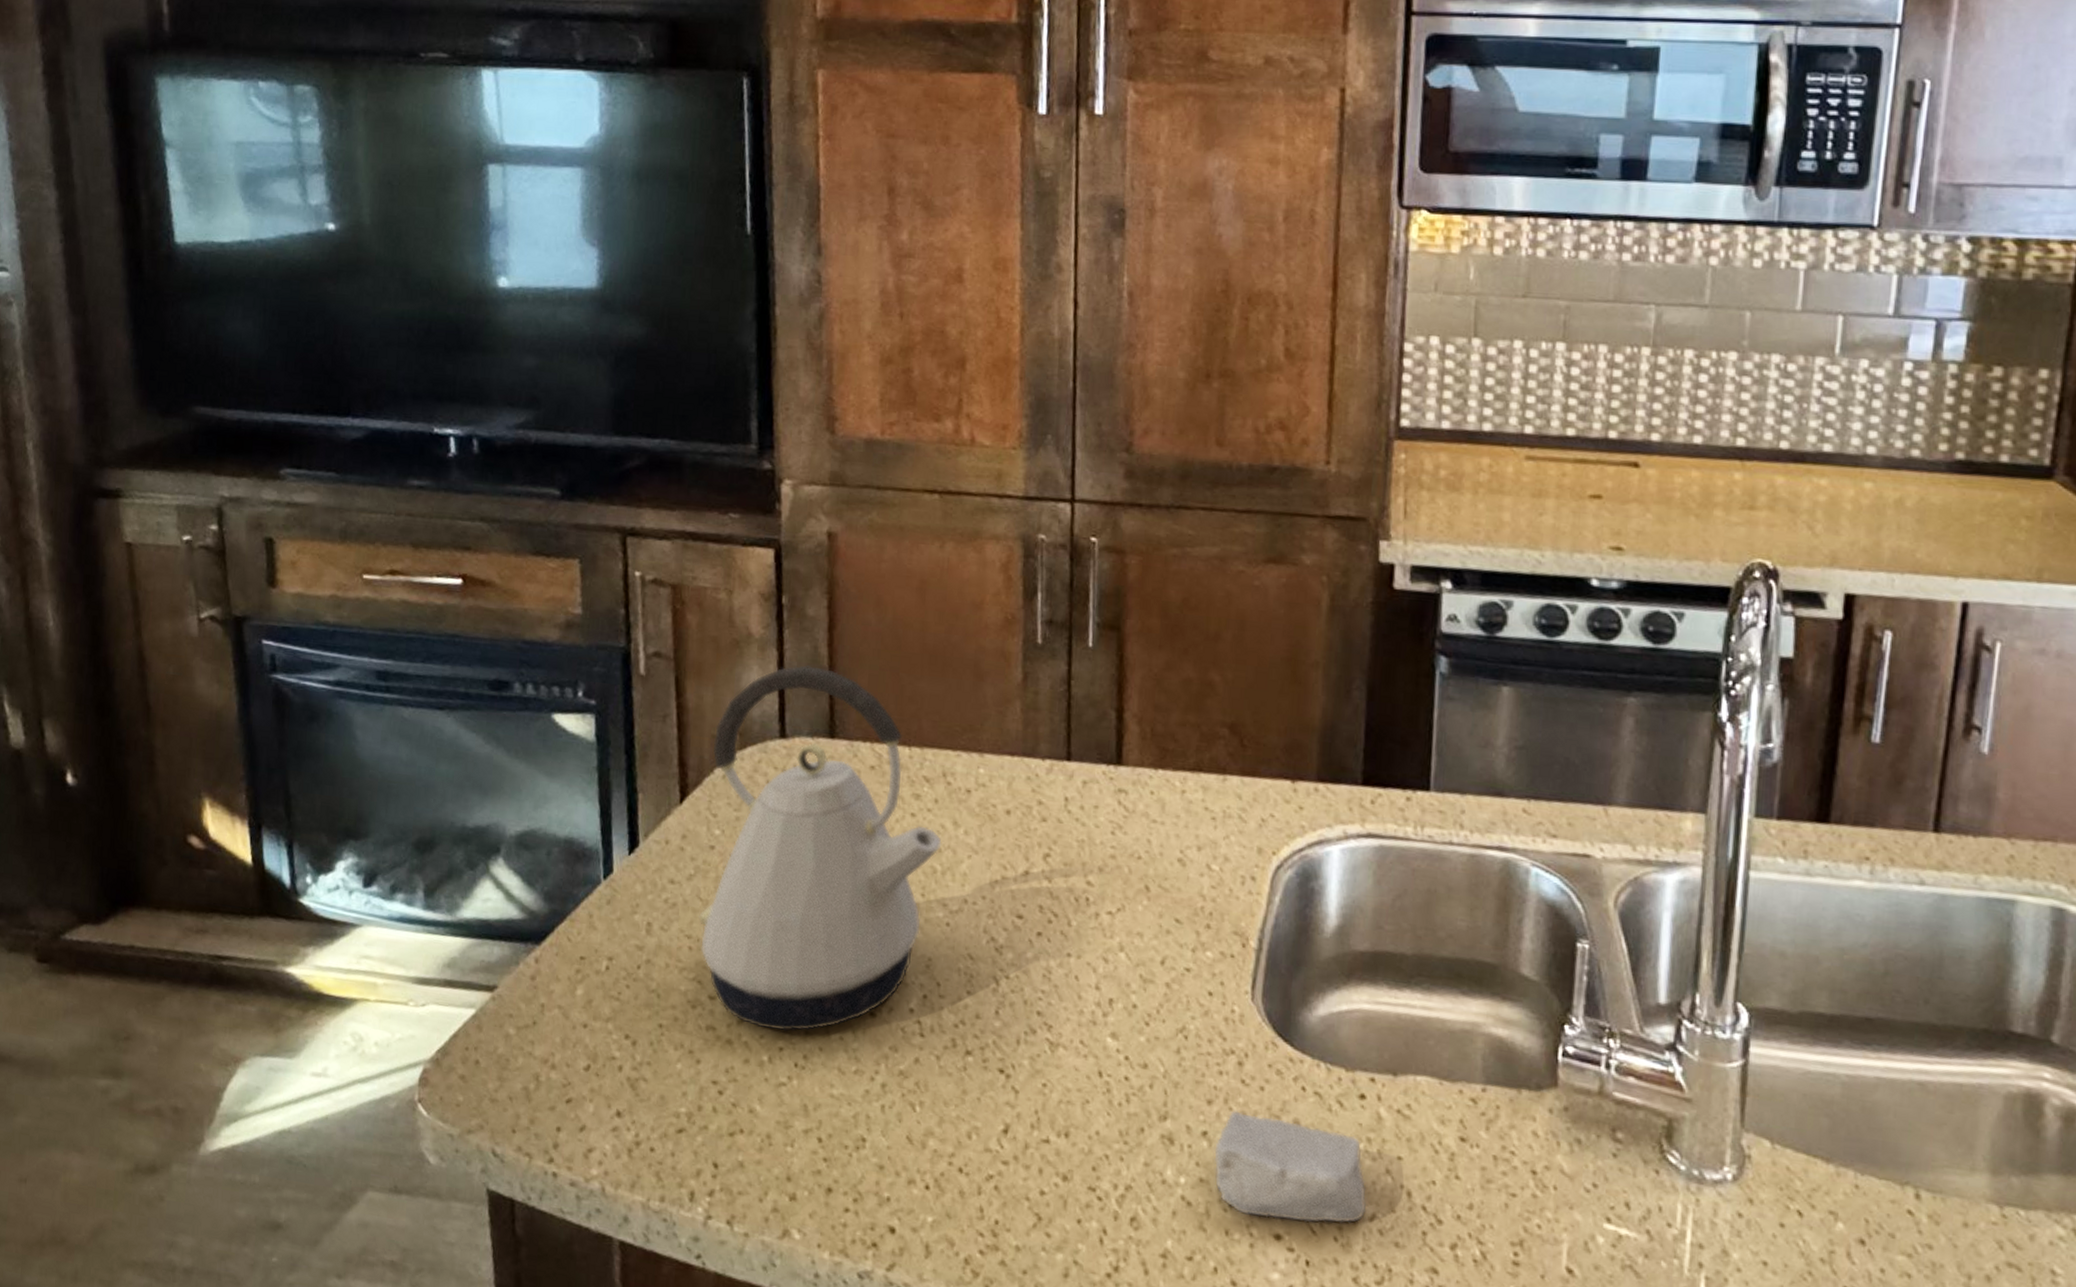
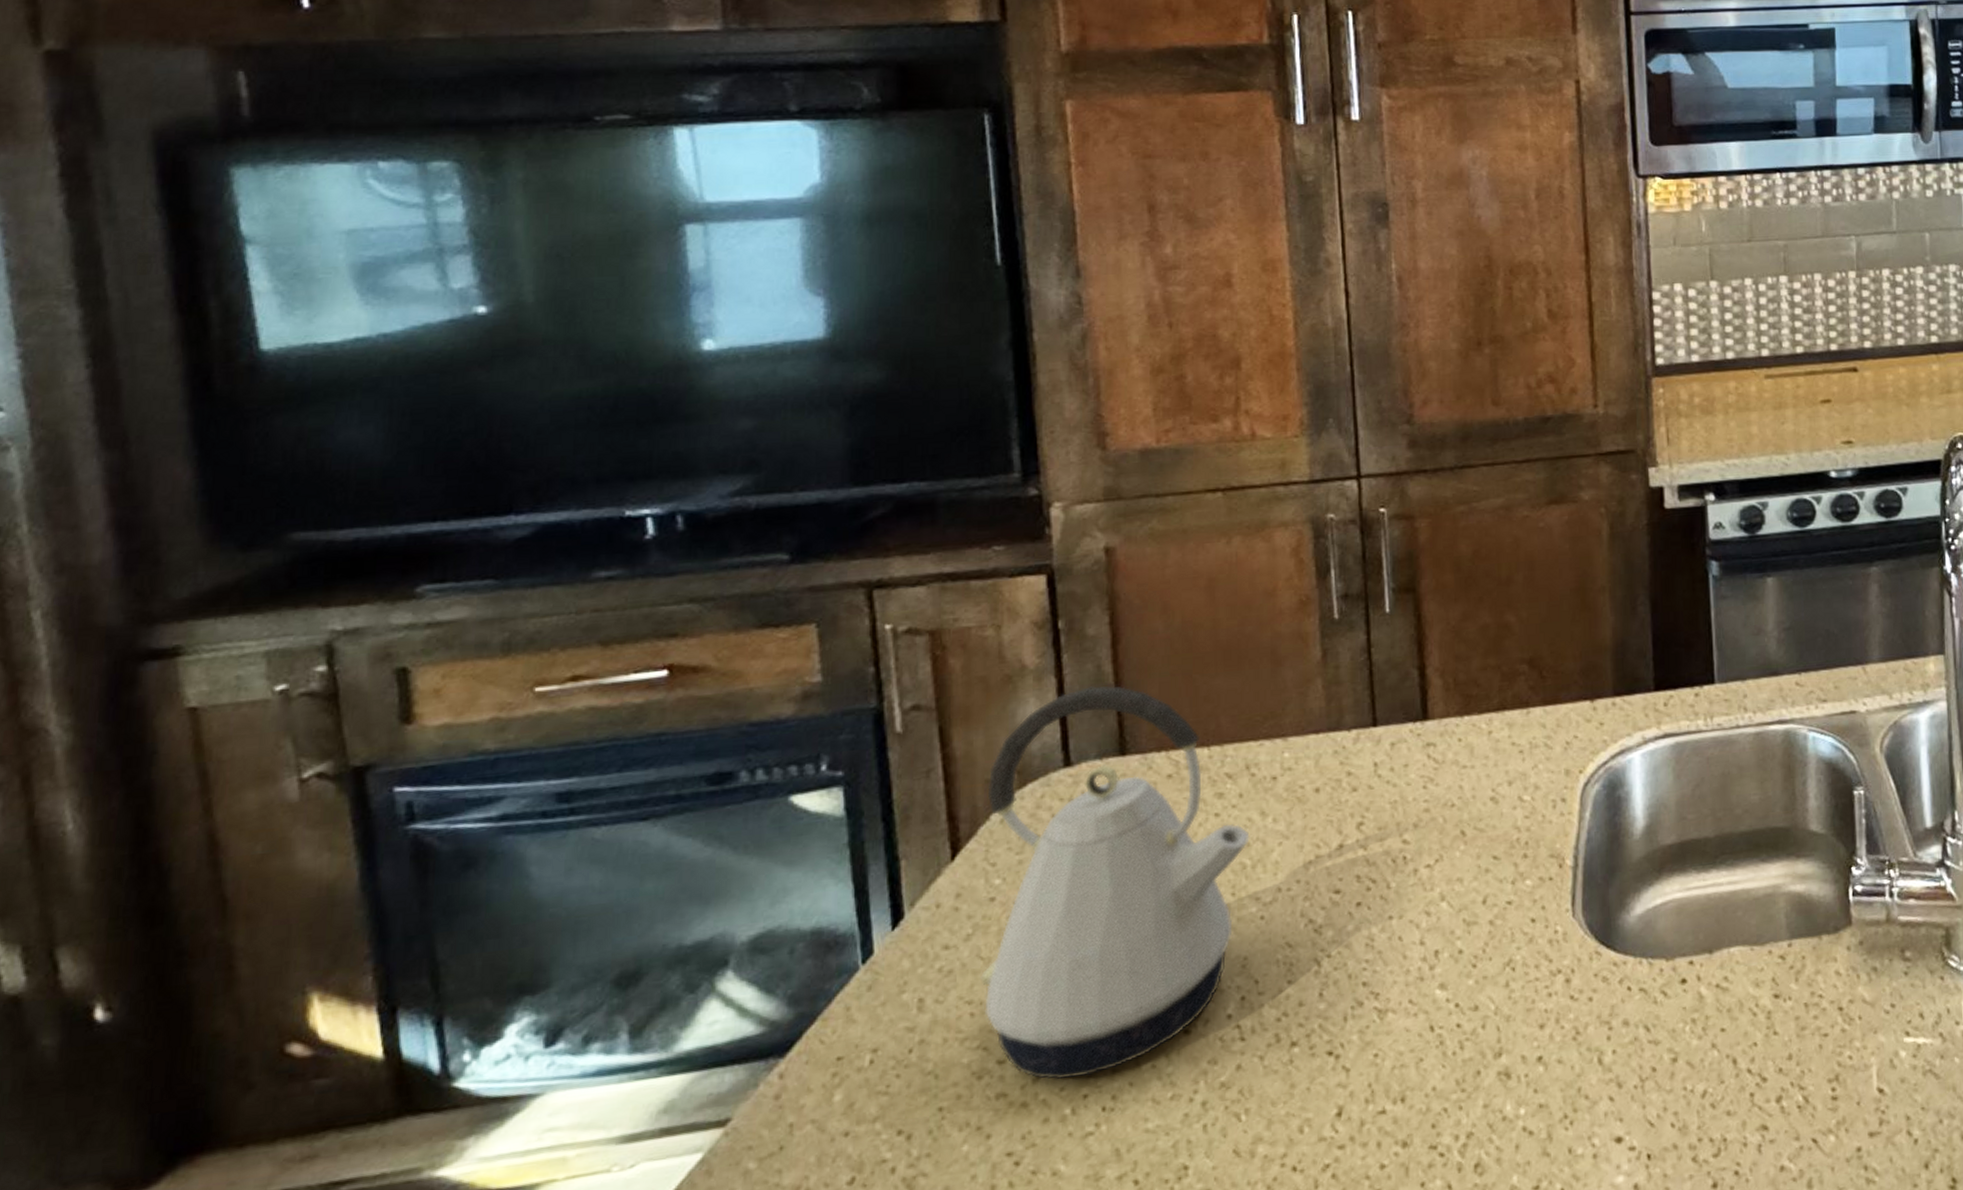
soap bar: present [1214,1110,1367,1224] -> none [1551,1020,1698,1128]

